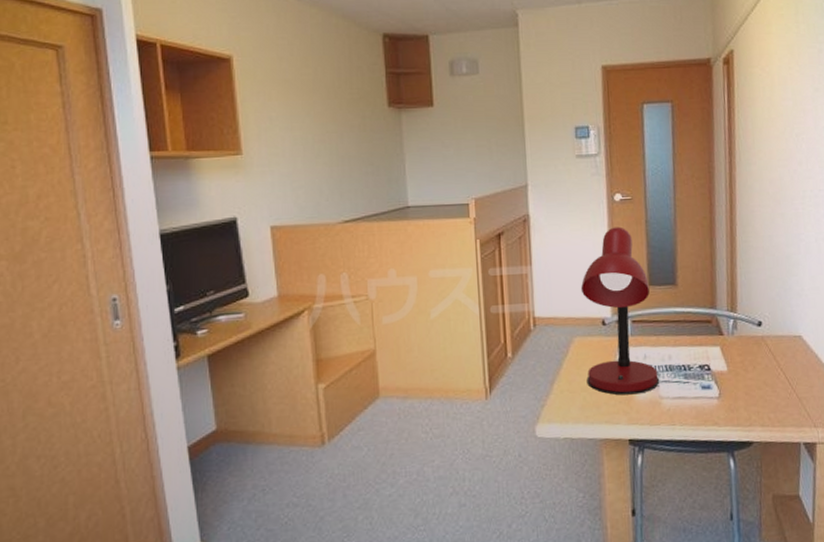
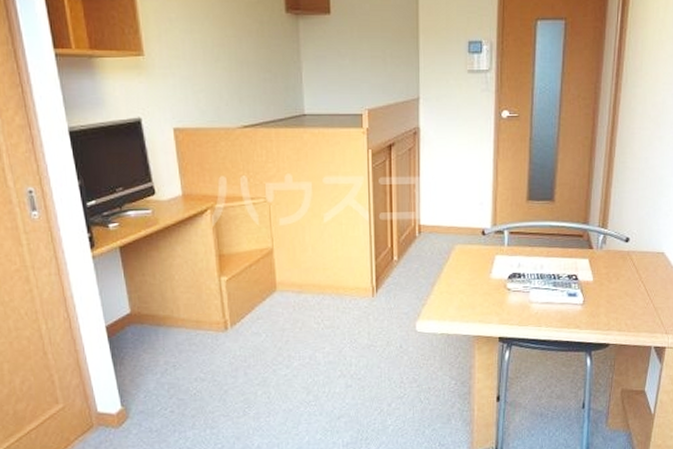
desk lamp: present [580,226,660,395] -> none [464,143,531,299]

